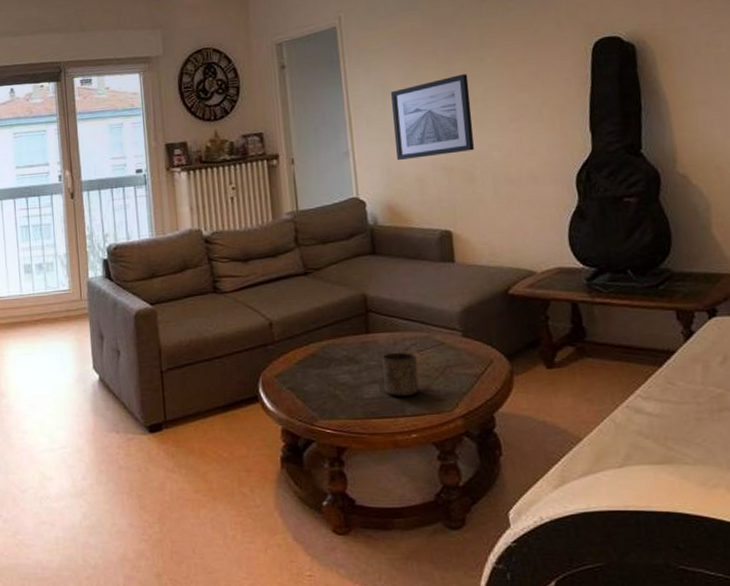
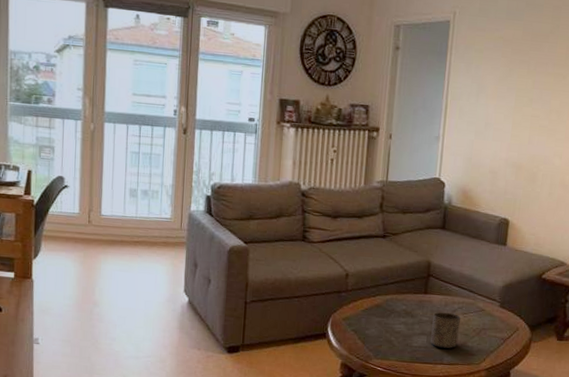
wall art: present [391,74,474,160] -> none [477,86,550,155]

